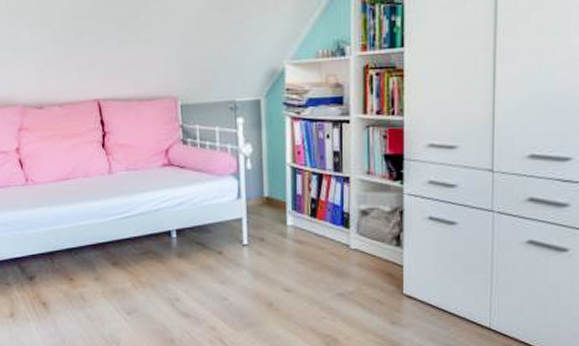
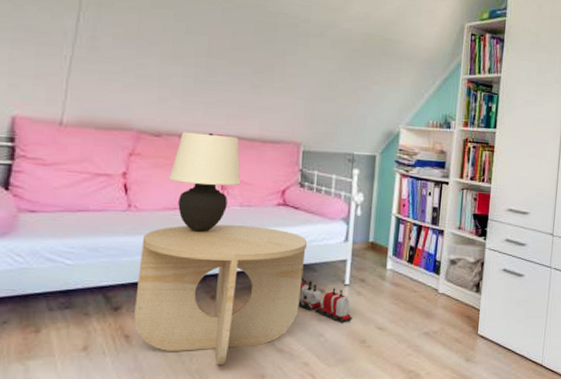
side table: none [42,190,199,330] -> present [134,224,308,365]
table lamp: none [56,98,124,200] -> present [168,132,241,232]
toy train: none [196,239,255,286] -> present [298,277,352,323]

